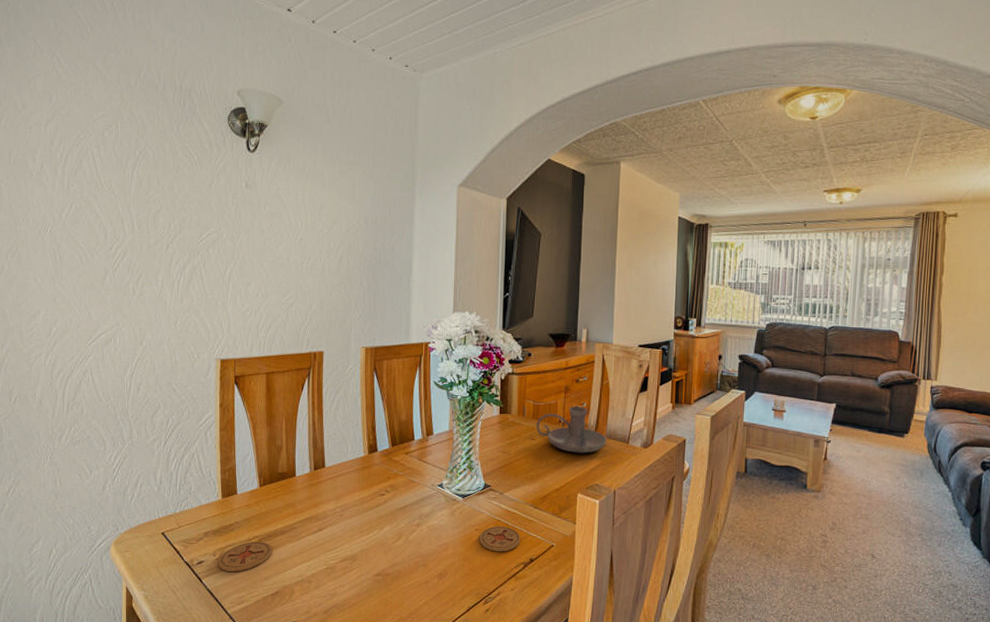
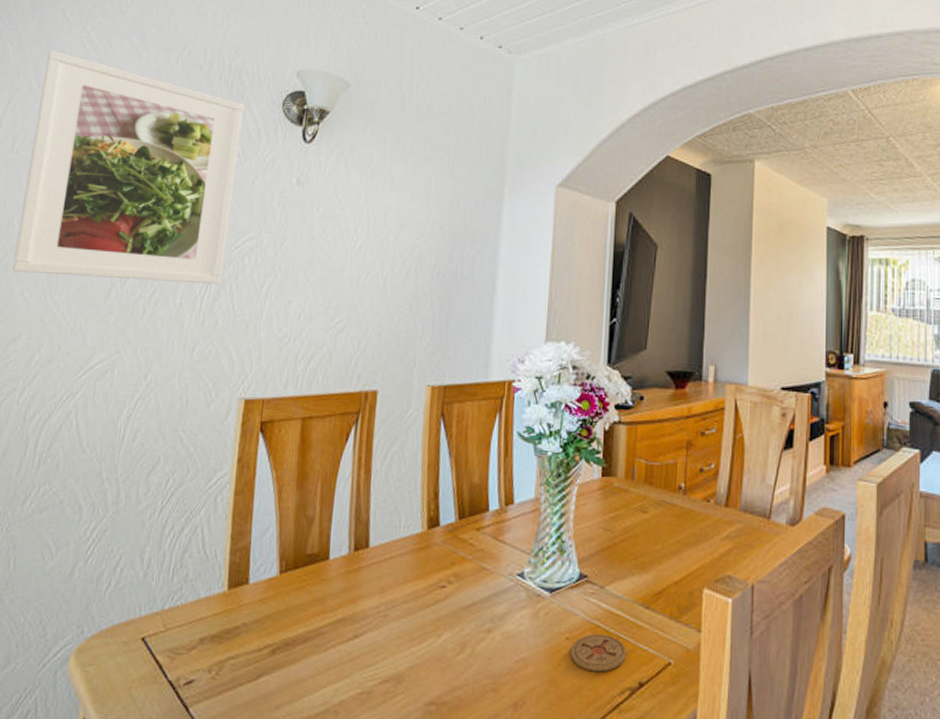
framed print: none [24,74,196,271] -> present [12,50,245,285]
coaster: present [217,541,272,572] -> none [212,651,289,698]
candle holder: present [536,406,607,453] -> none [649,467,741,532]

